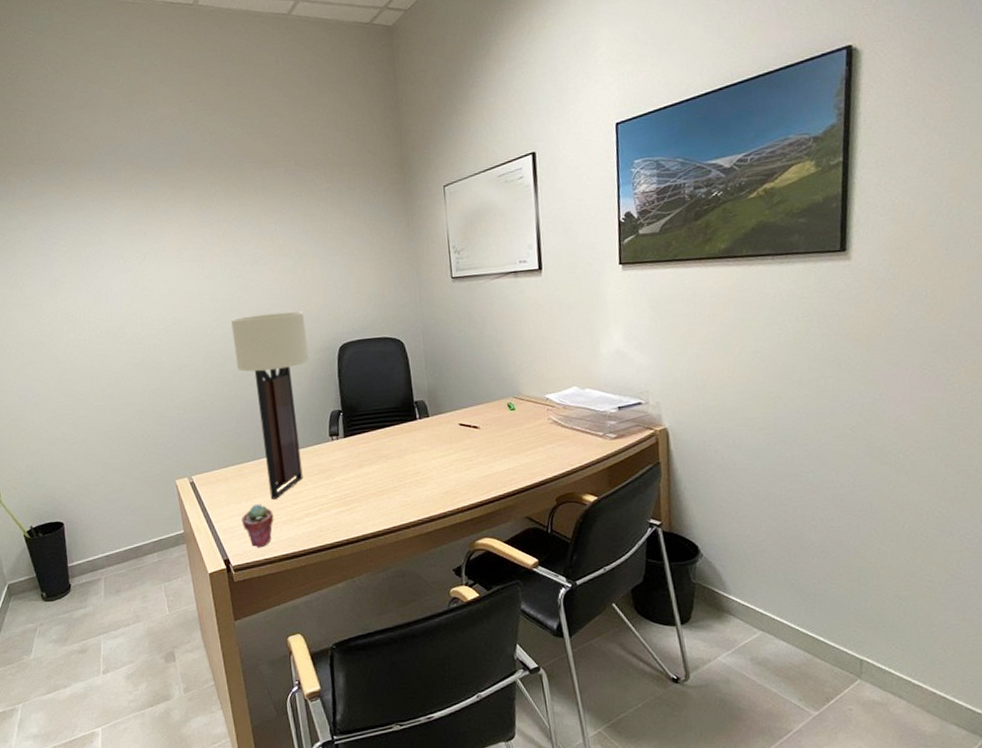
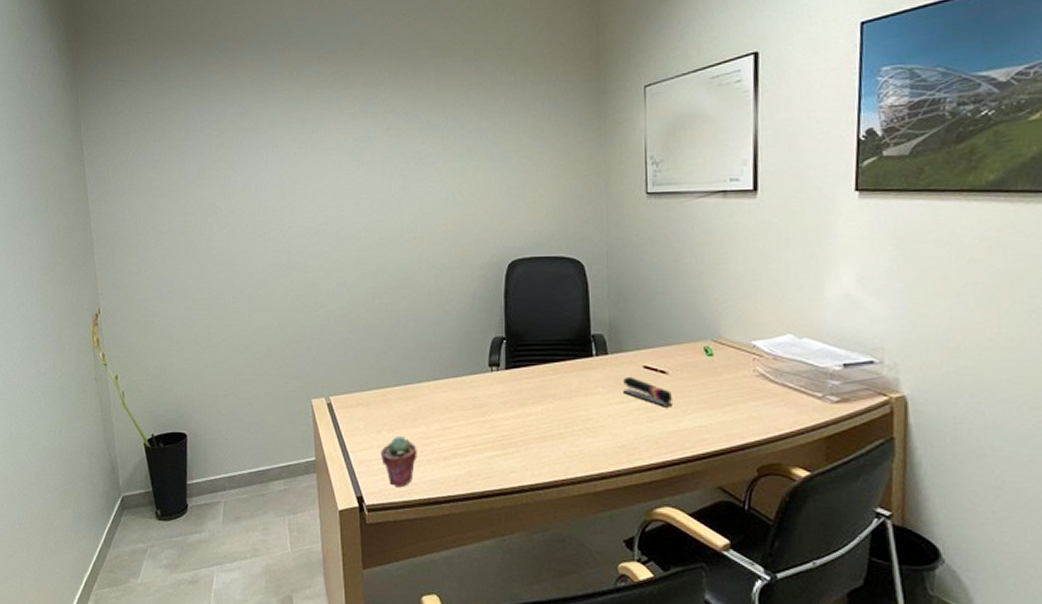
table lamp: present [231,311,309,499] -> none [388,219,473,433]
stapler: none [443,433,485,457] -> present [622,376,672,407]

